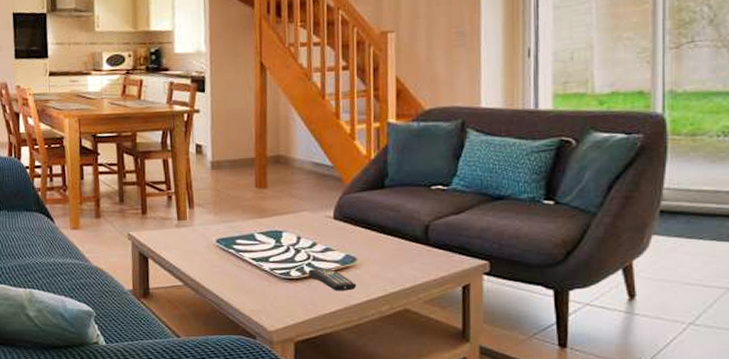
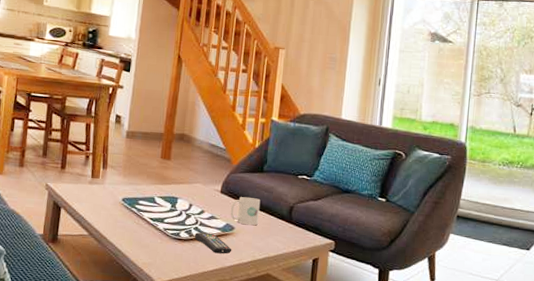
mug: none [348,220,386,253] -> present [230,197,261,225]

